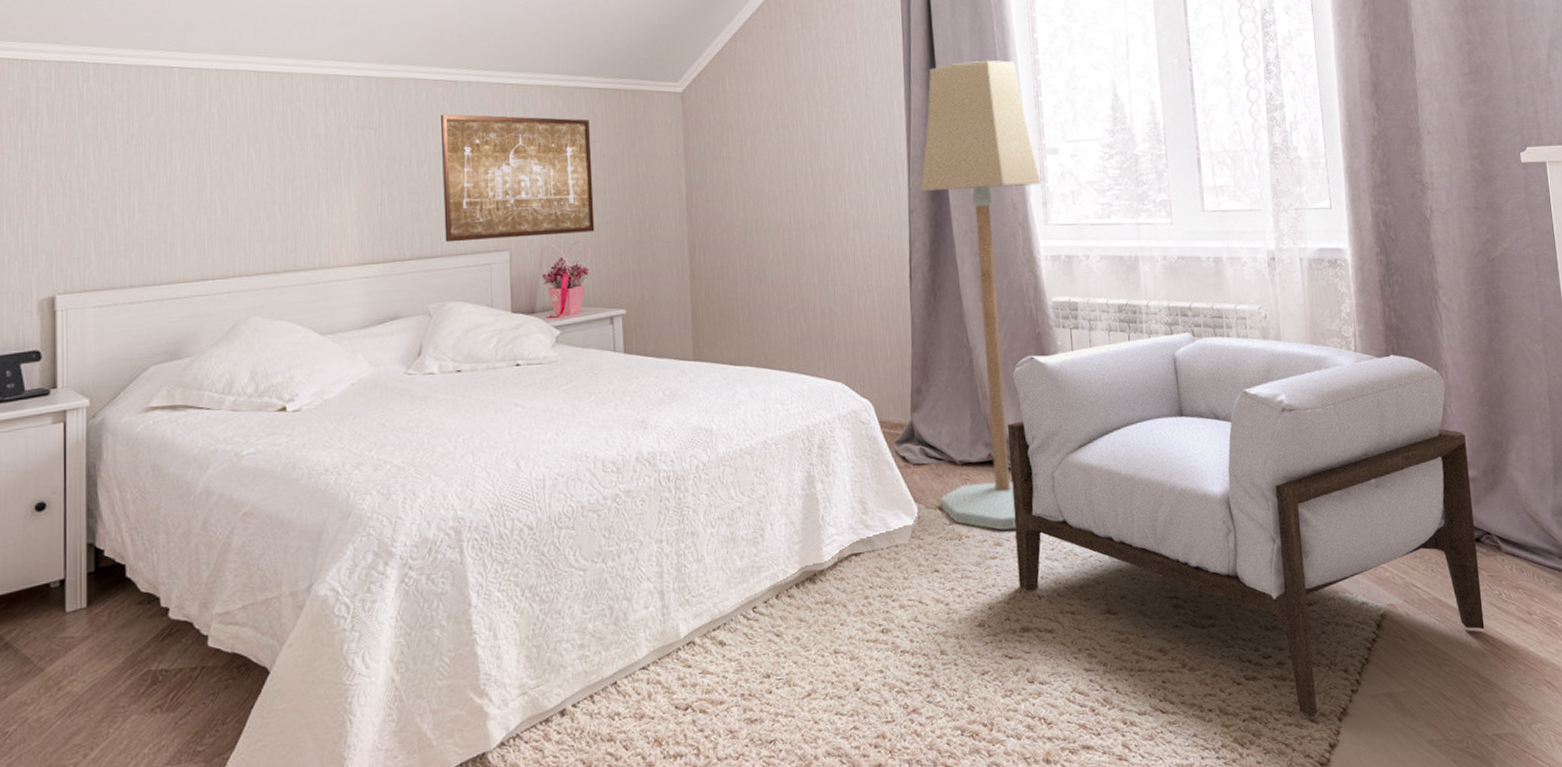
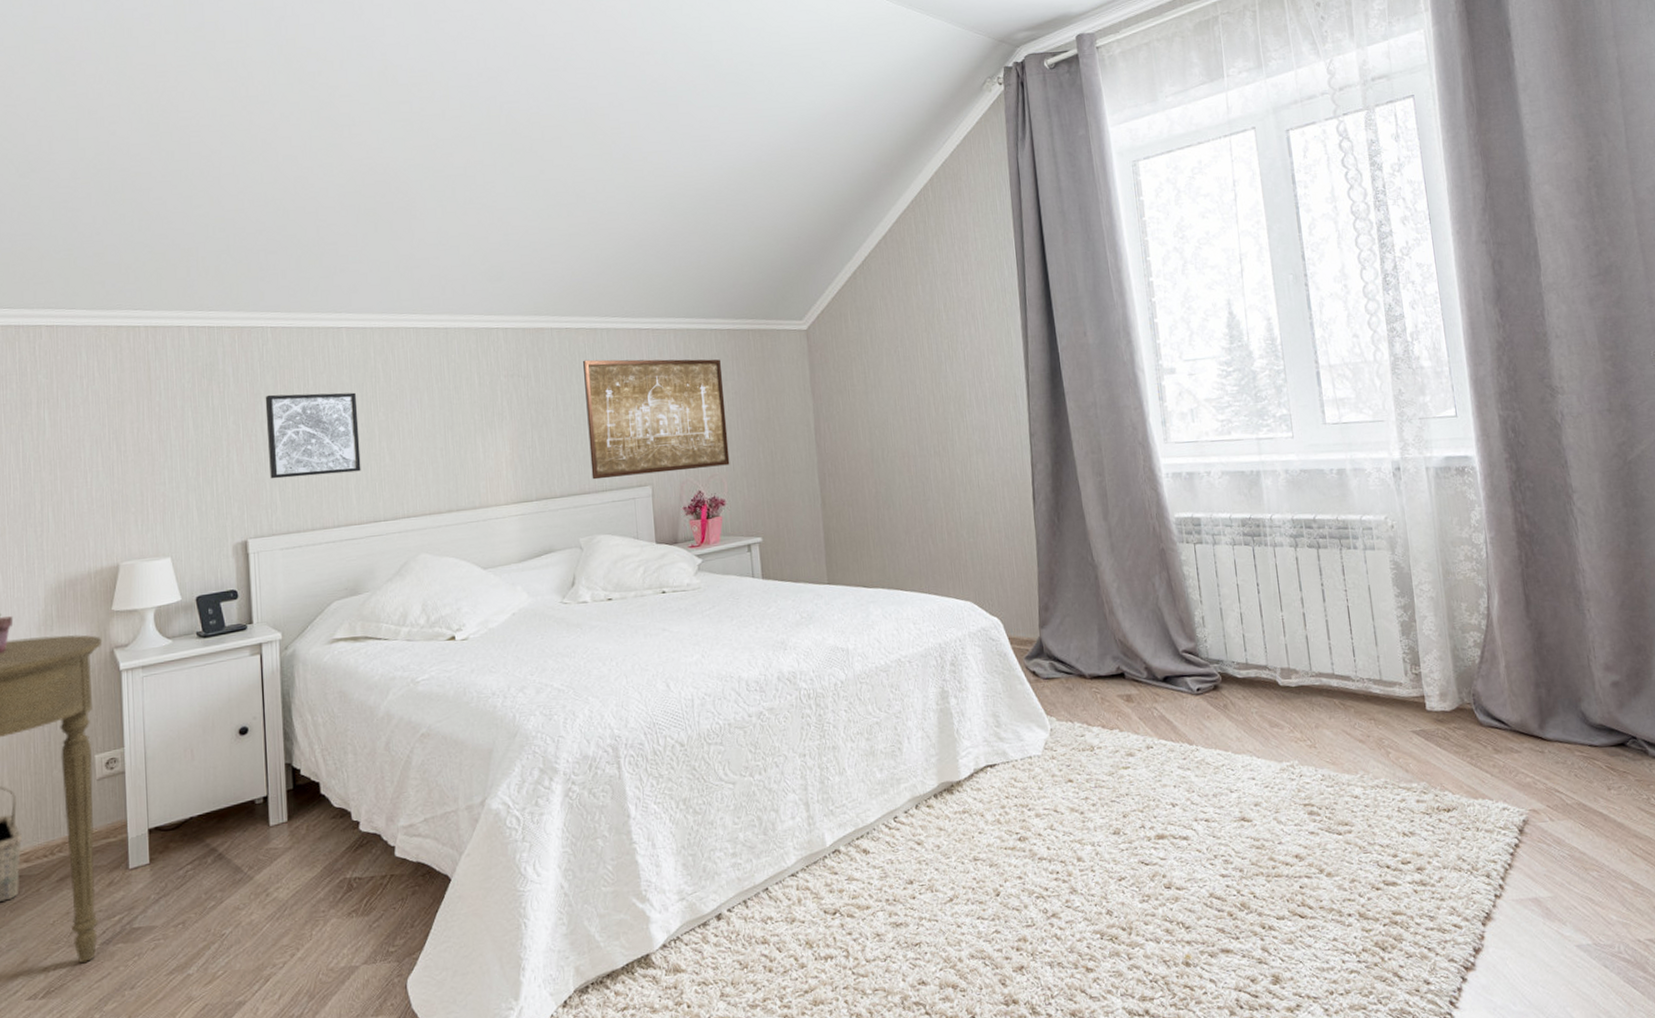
wall art: none [83,137,189,230] -> present [265,392,361,479]
floor lamp: present [919,60,1041,531] -> none [1039,284,1160,741]
armchair: present [1007,332,1485,717] -> none [1134,544,1634,921]

